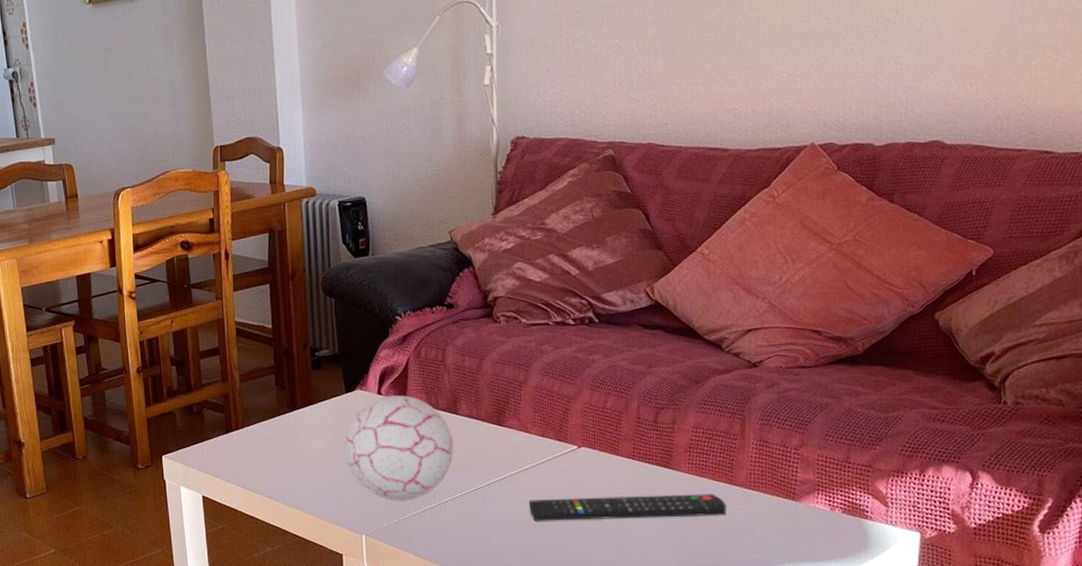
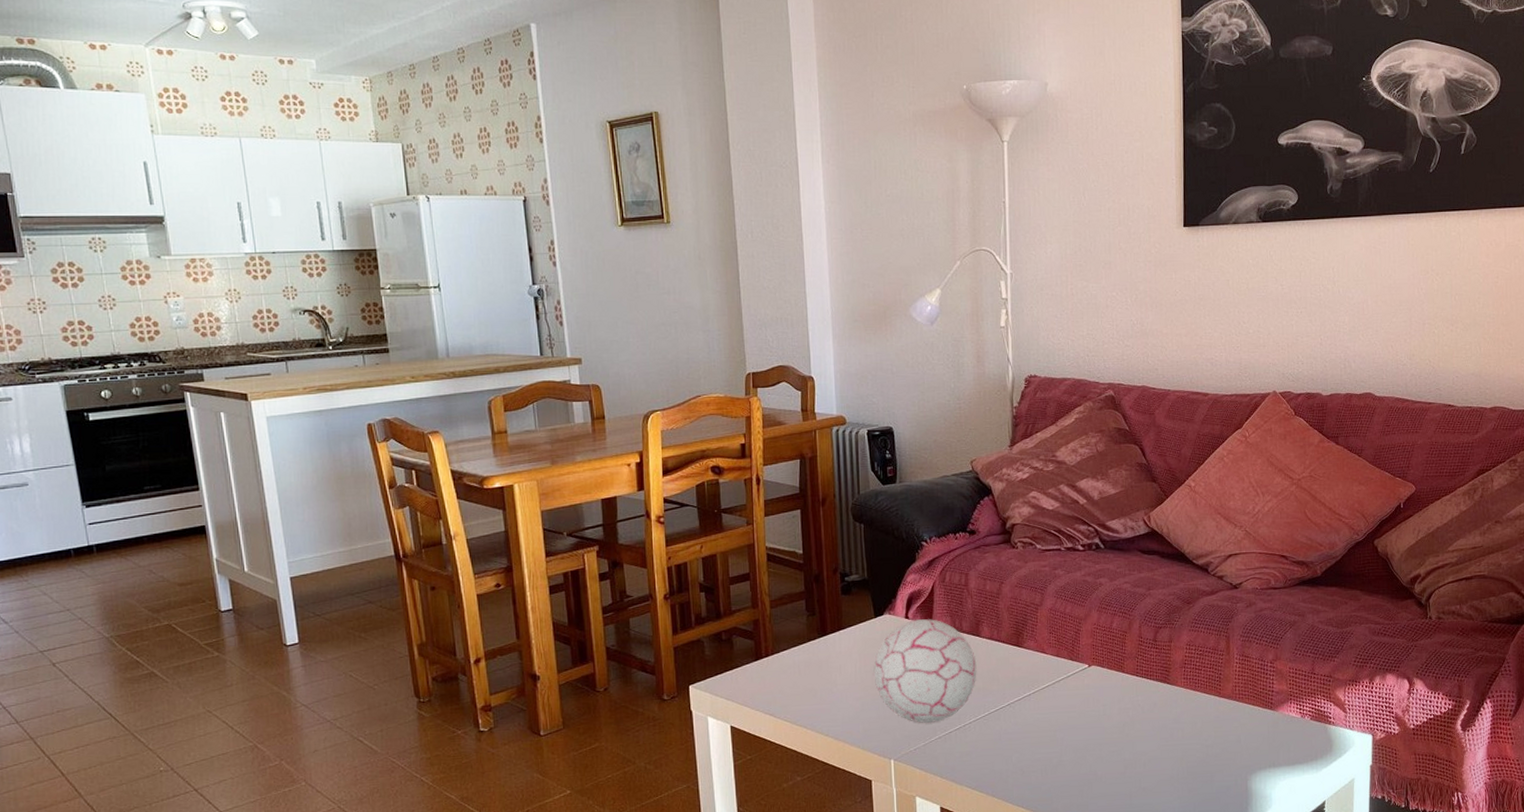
remote control: present [529,494,727,521] -> none [1046,706,1217,739]

